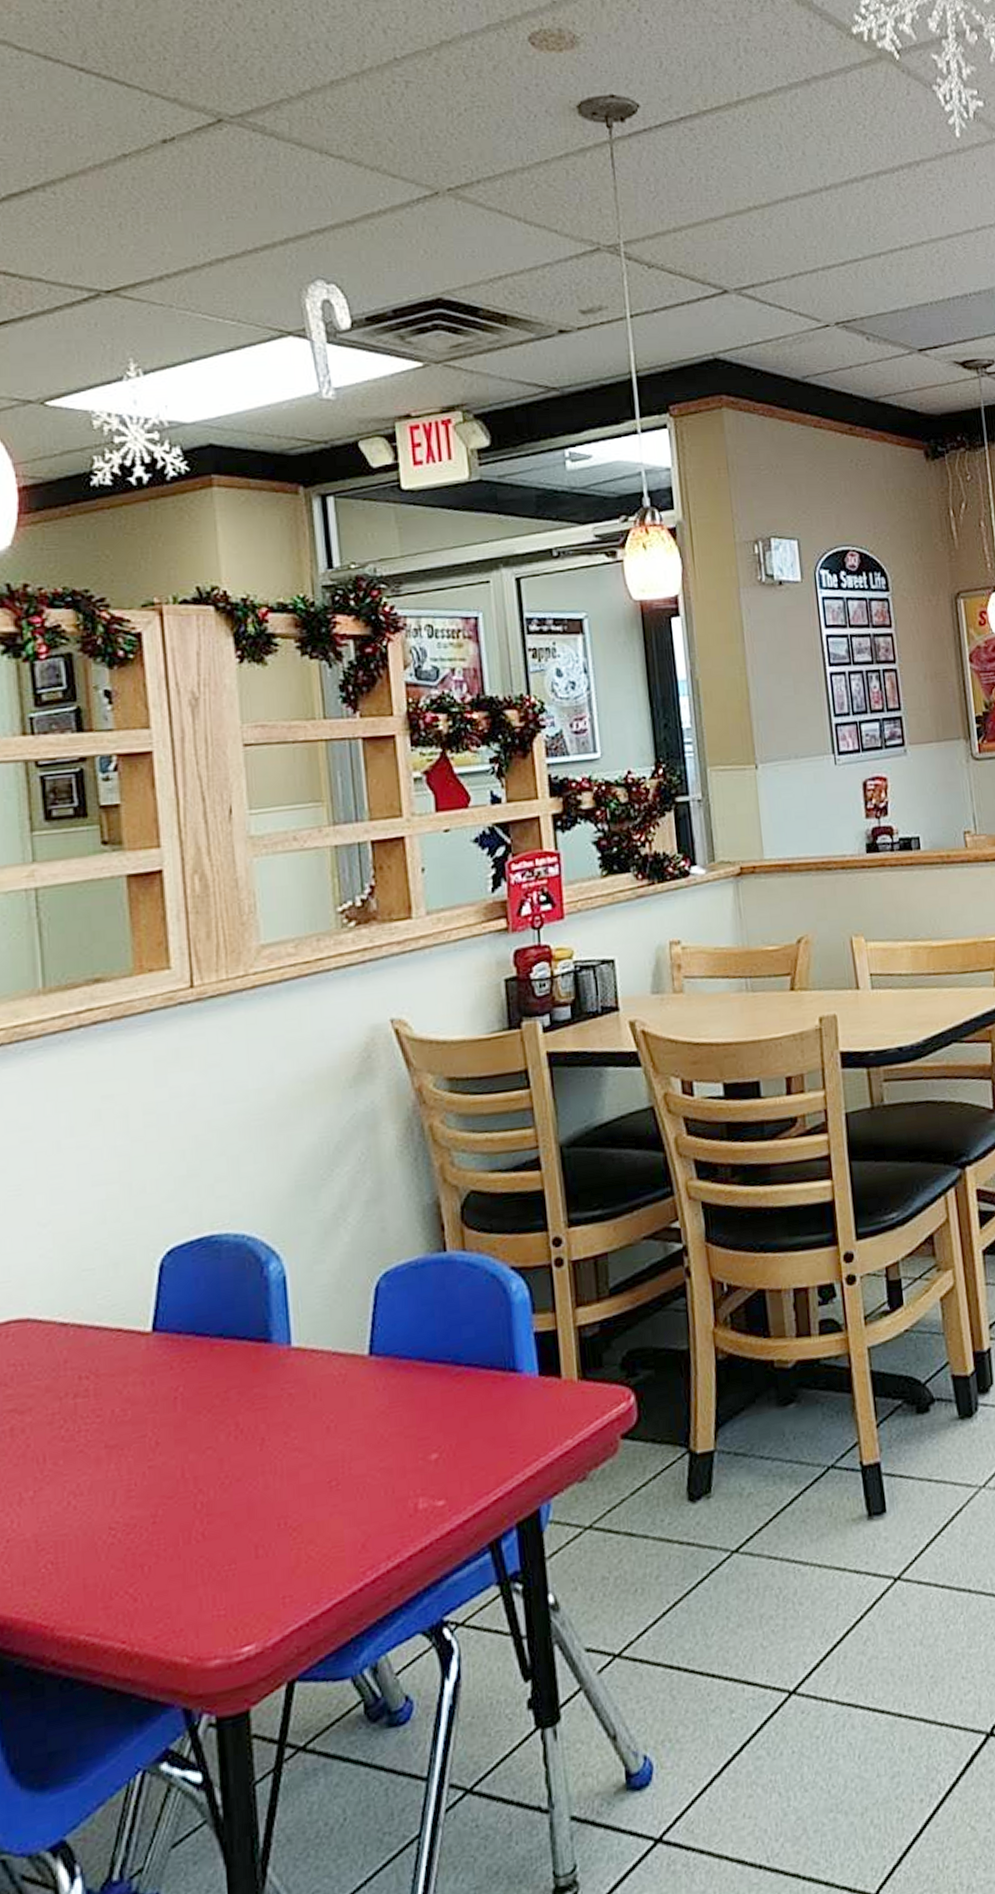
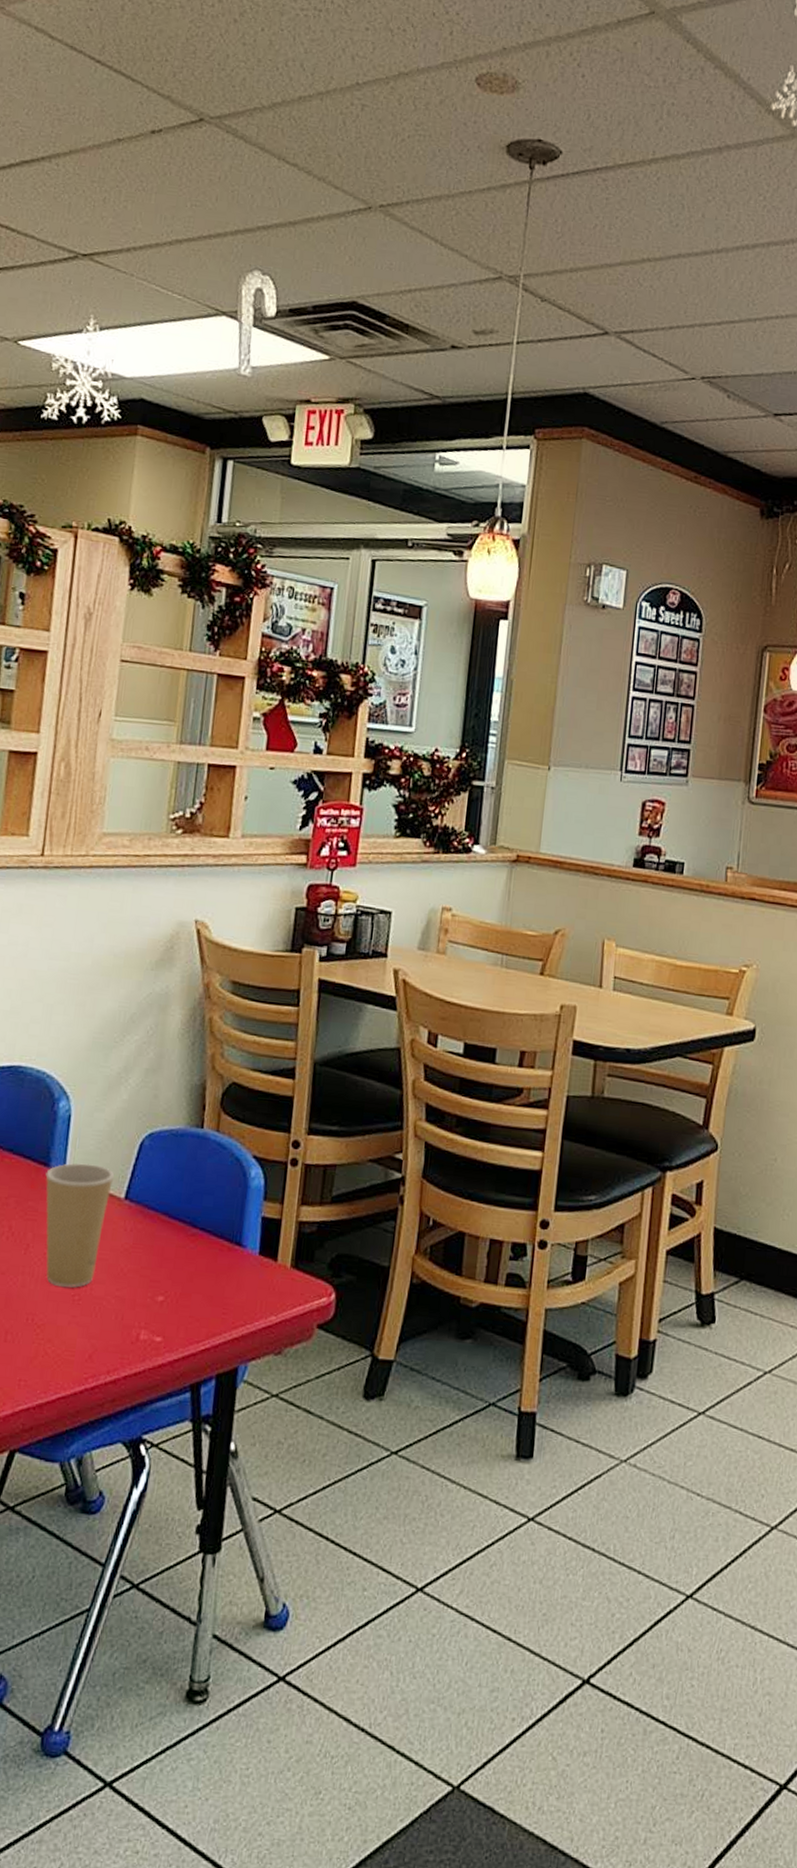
paper cup: none [268,1324,352,1477] -> present [45,1163,115,1288]

